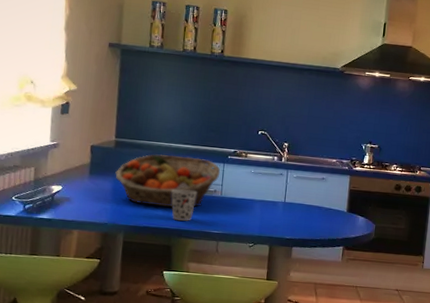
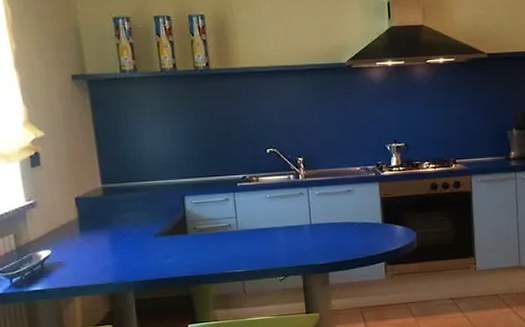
fruit basket: present [115,154,221,208] -> none [110,191,232,254]
cup: present [171,189,198,221] -> none [179,229,210,266]

